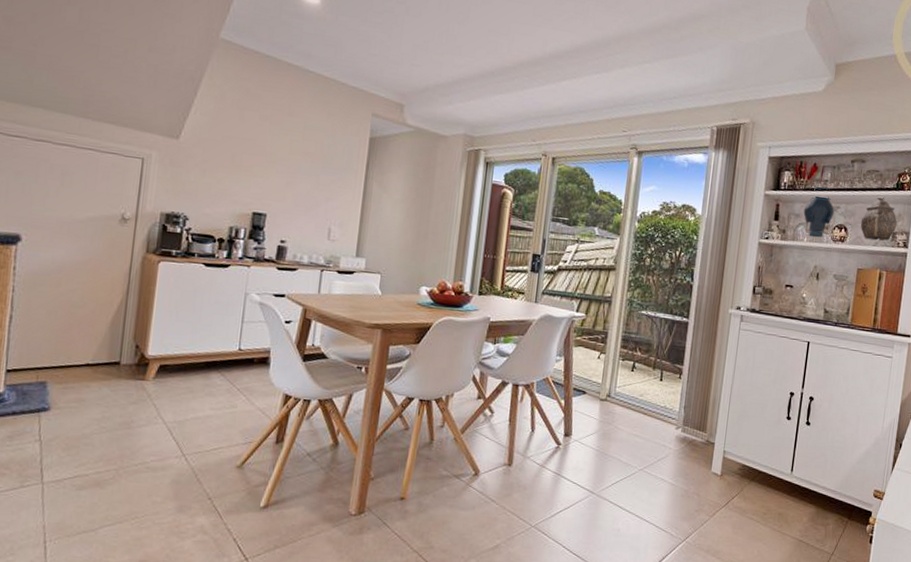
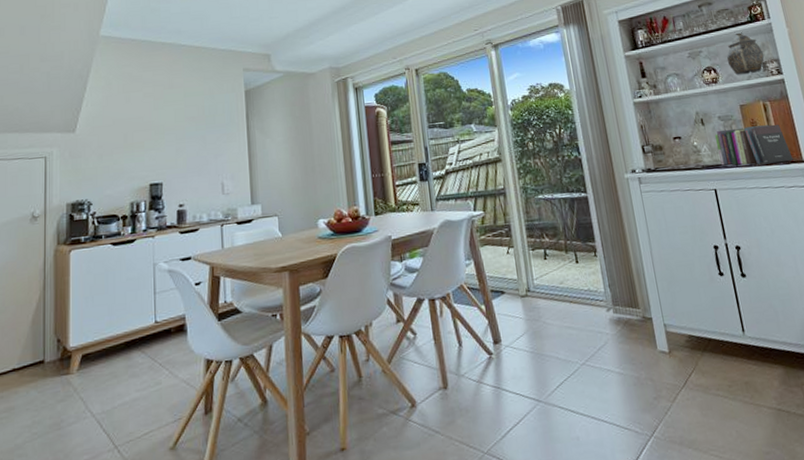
vase: present [803,186,835,238] -> none [667,35,699,86]
books: none [822,287,889,332] -> present [715,124,794,166]

